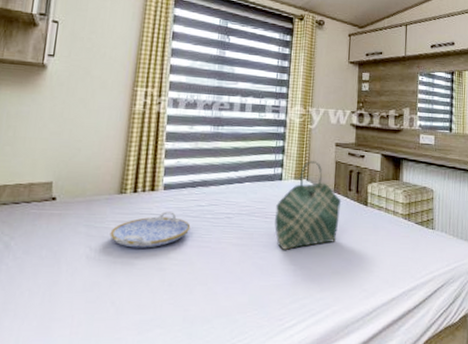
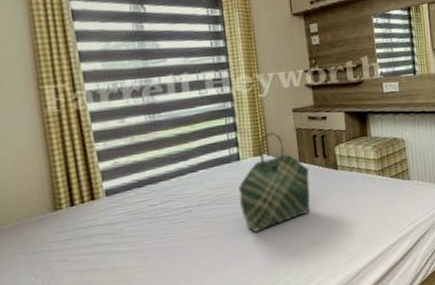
serving tray: present [110,211,191,248] -> none [54,218,147,266]

